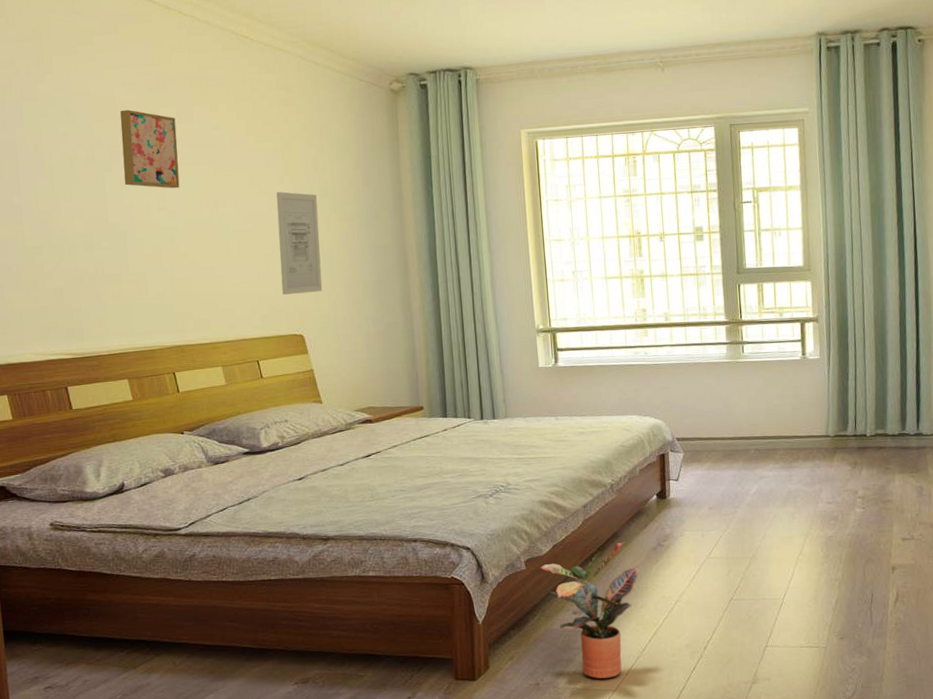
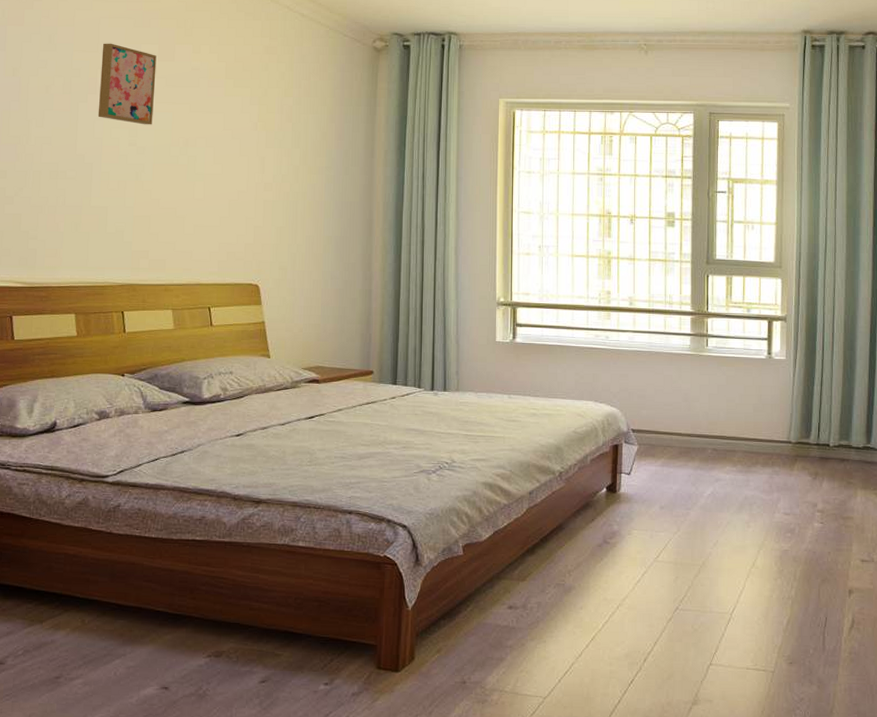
wall art: present [276,192,323,295] -> none [243,138,288,243]
potted plant: present [539,541,639,679] -> none [477,535,582,684]

